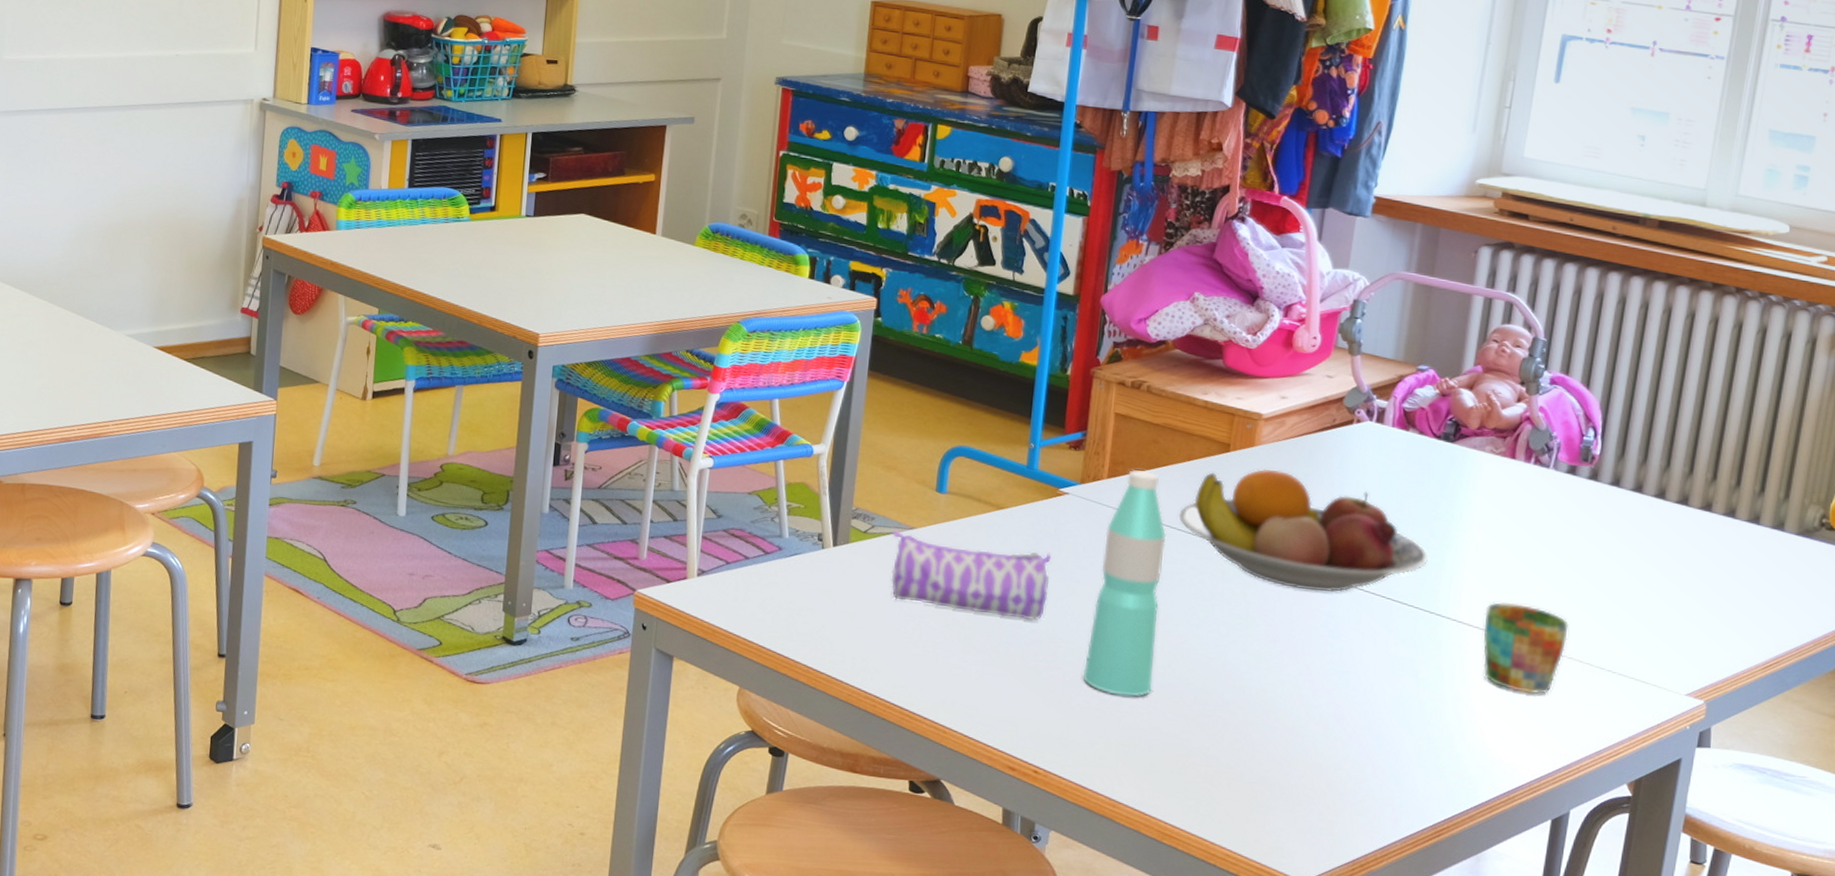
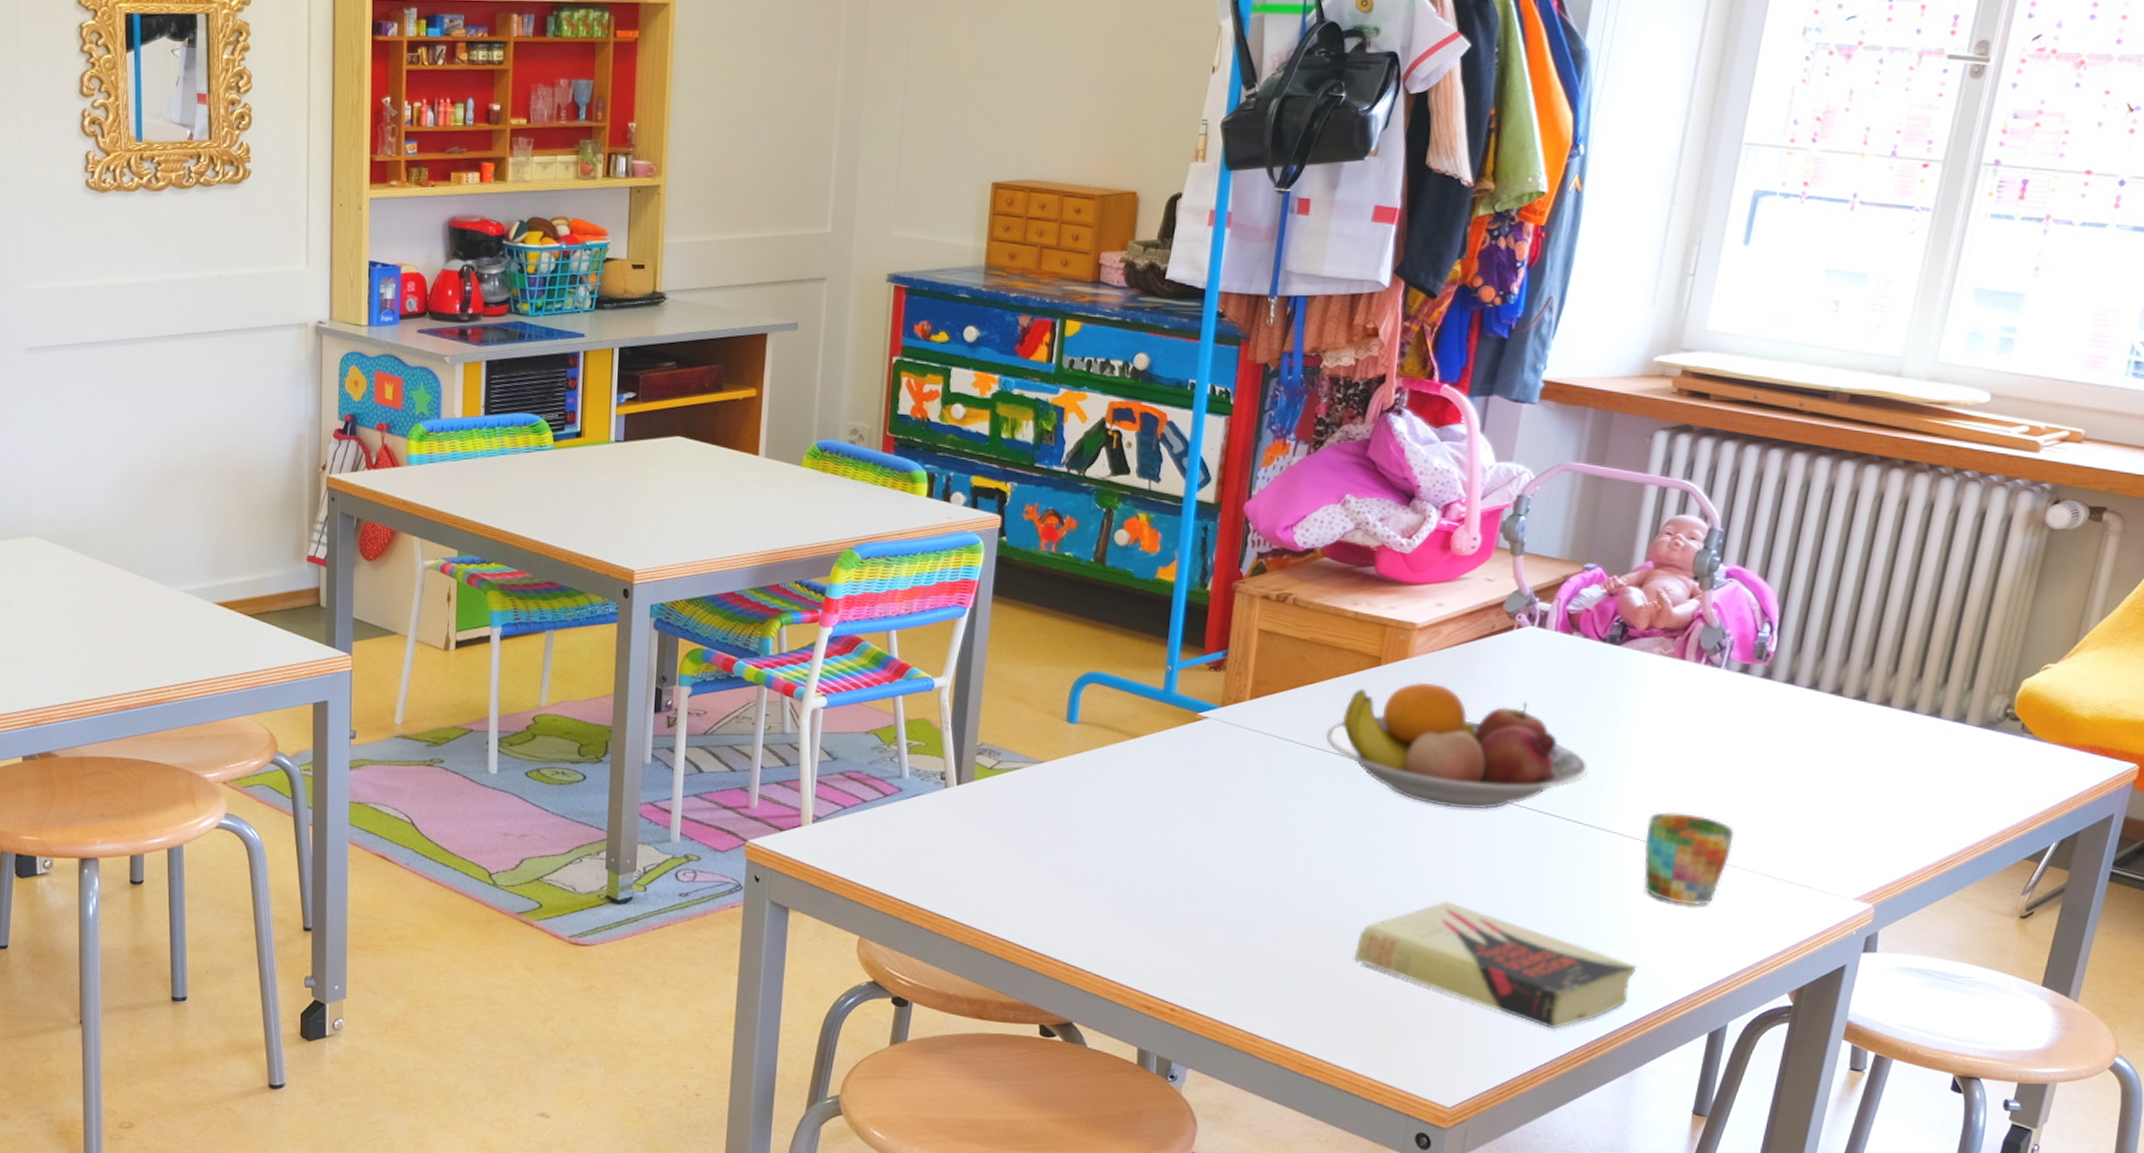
pencil case: present [891,529,1052,621] -> none [1019,764,1190,854]
water bottle: present [1083,470,1167,697] -> none [1222,689,1313,928]
book: none [1209,678,1481,809] -> present [1354,900,1637,1030]

